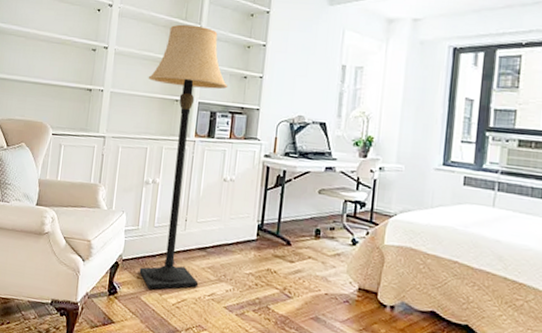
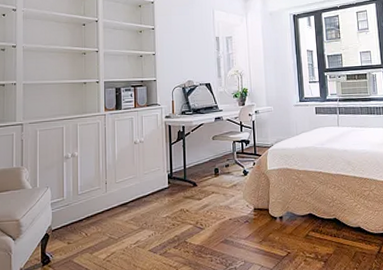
lamp: present [139,24,228,290] -> none [56,19,128,251]

